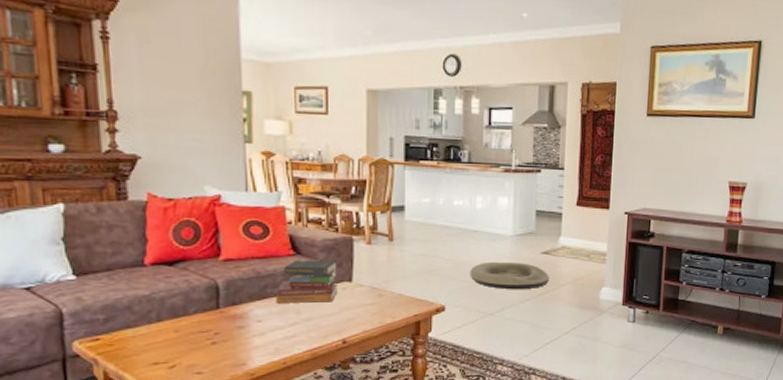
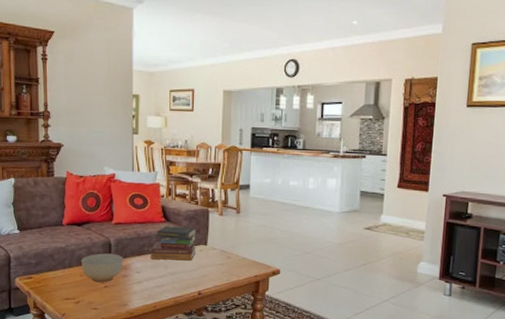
bowl: none [174,299,239,339] -> present [80,253,124,283]
dog bed: present [470,261,549,289] -> none [302,234,371,259]

